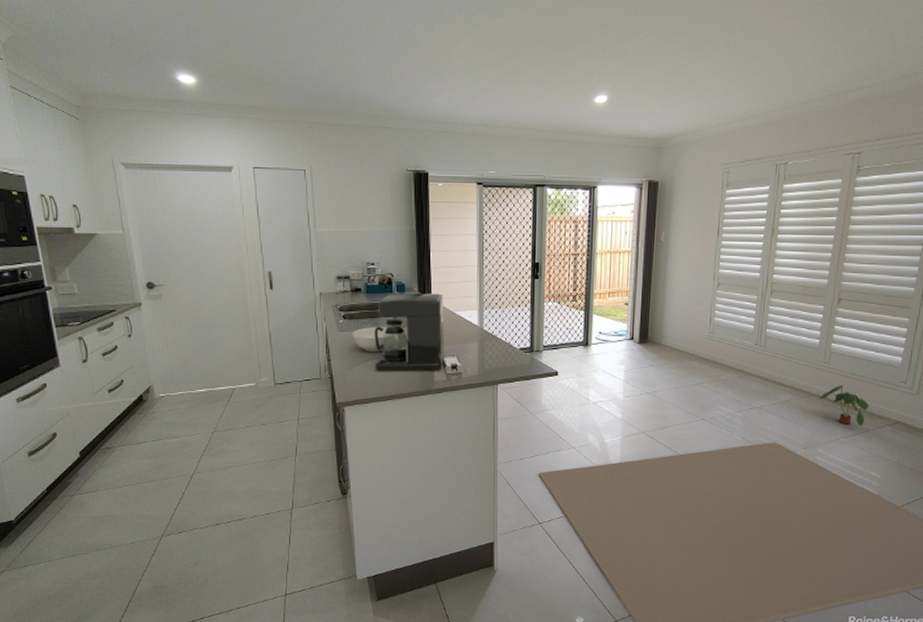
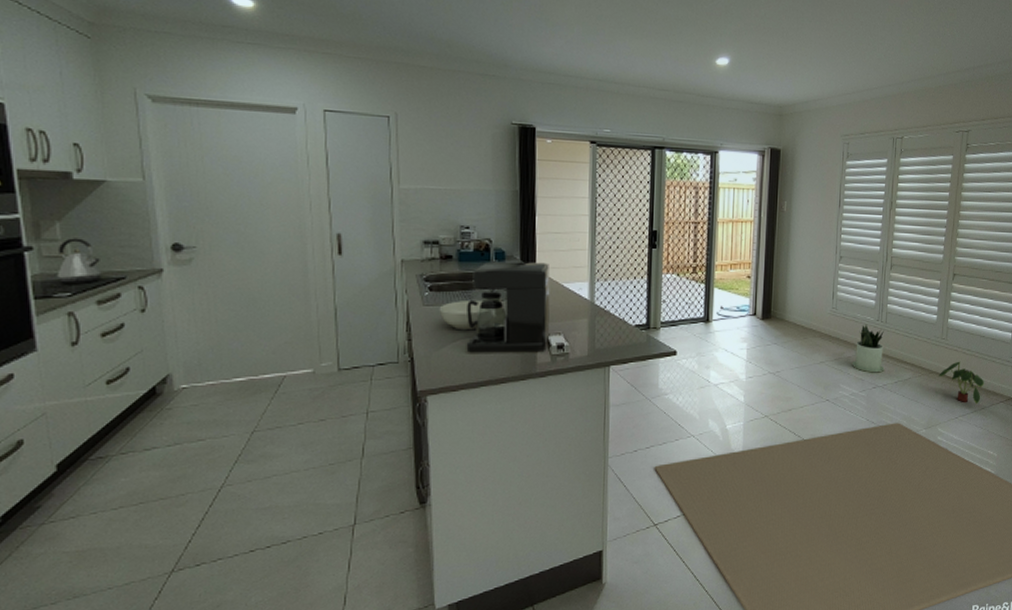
kettle: none [69,279,100,316] -> present [56,238,102,285]
planter: none [728,349,762,395] -> present [851,325,885,373]

